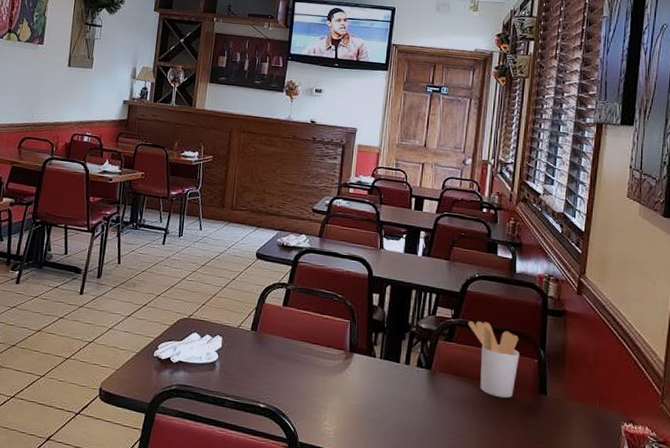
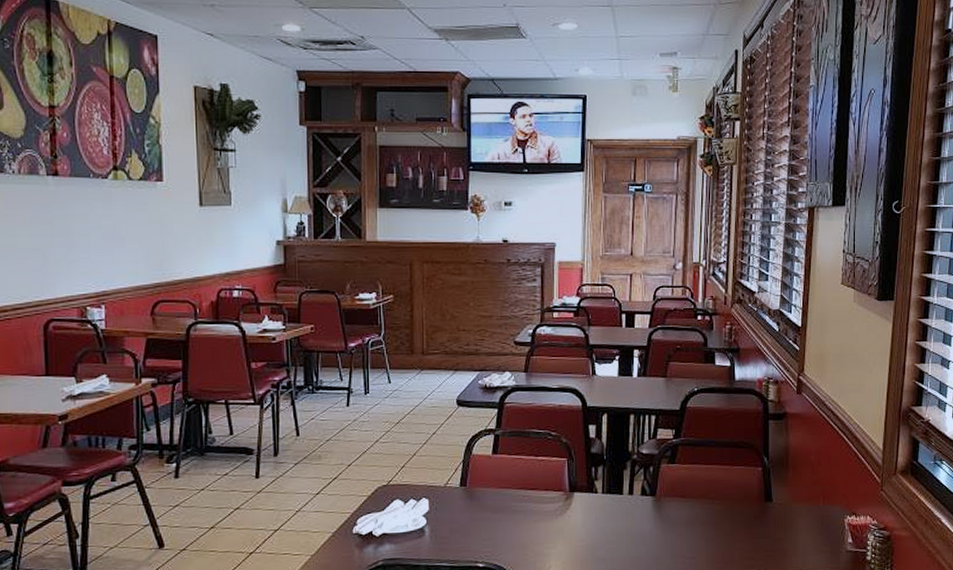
utensil holder: present [467,321,520,398] -> none [690,437,744,513]

